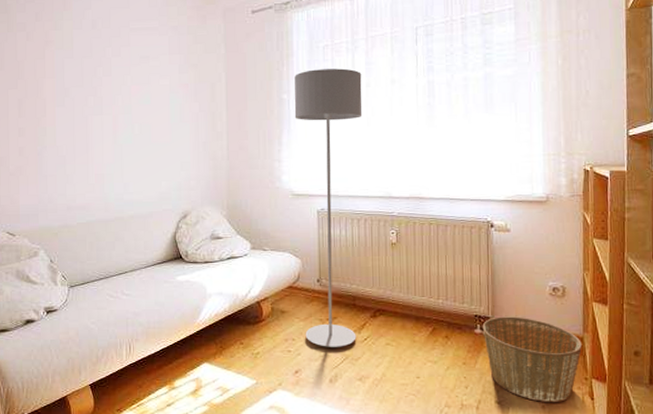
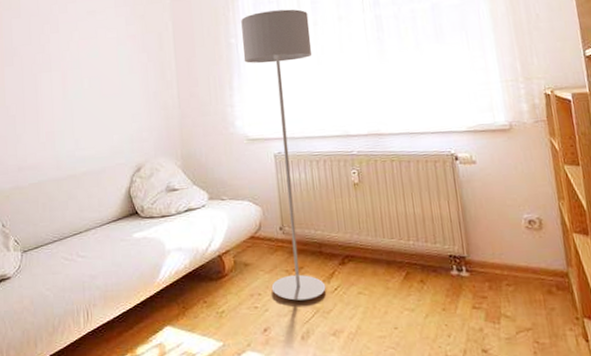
basket: present [482,316,582,403] -> none [458,254,568,349]

